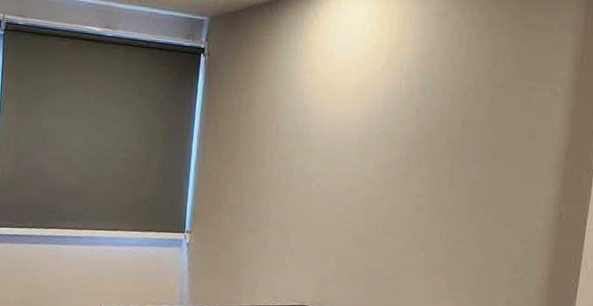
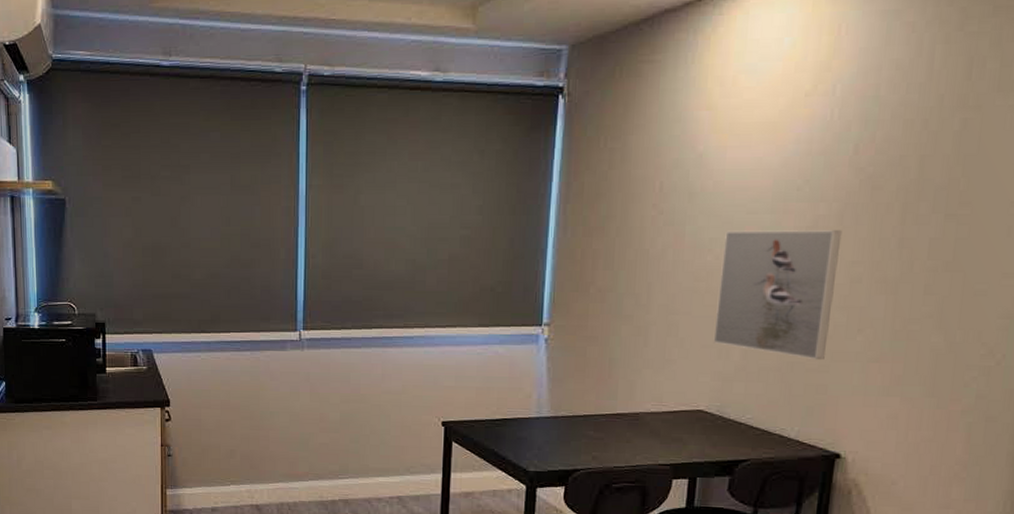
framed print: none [315,166,409,270] -> present [713,230,842,361]

